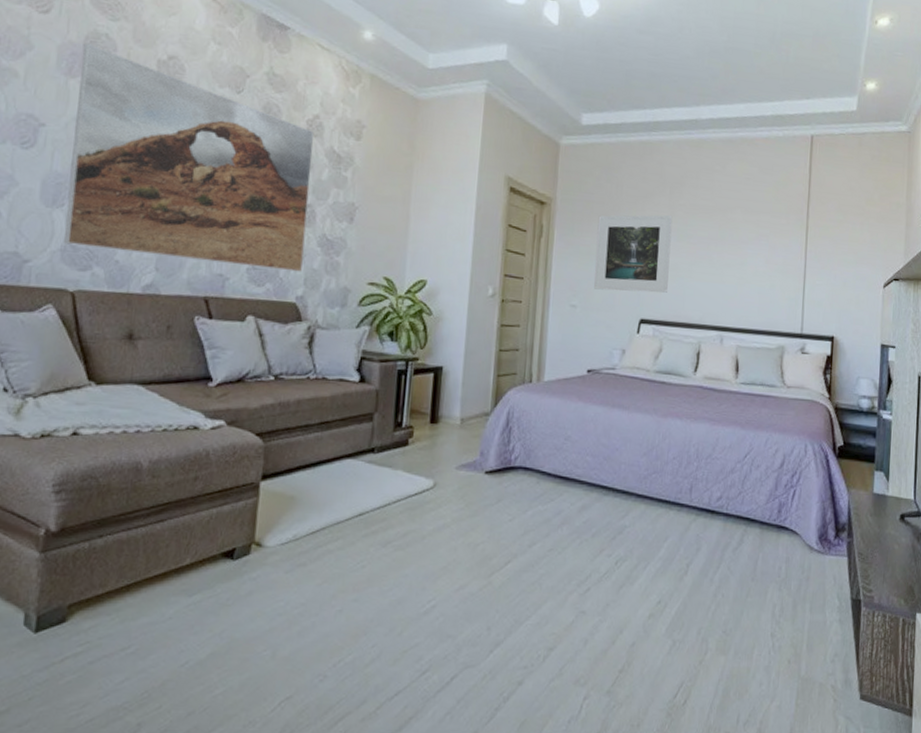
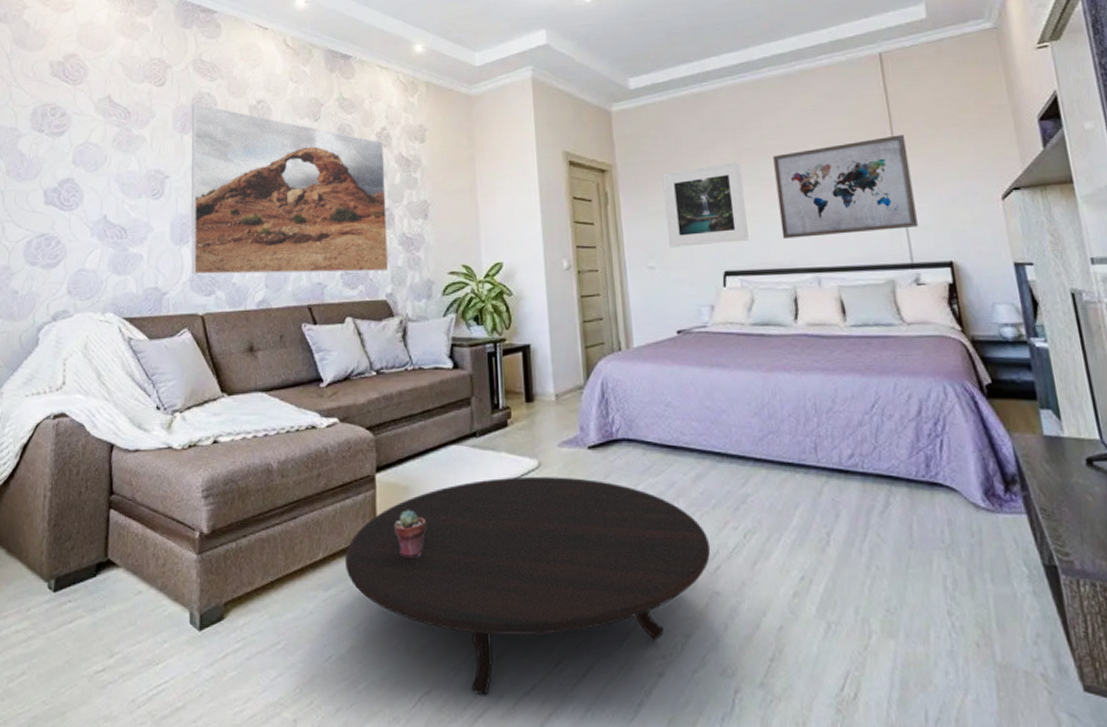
table: none [215,495,584,701] -> present [345,477,711,696]
potted succulent: none [274,520,310,568] -> present [394,510,427,558]
wall art: none [697,214,818,302] -> present [773,134,918,239]

